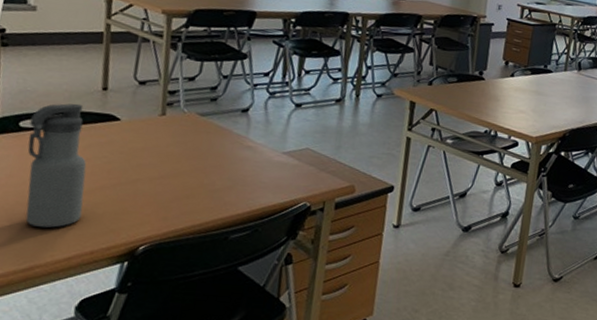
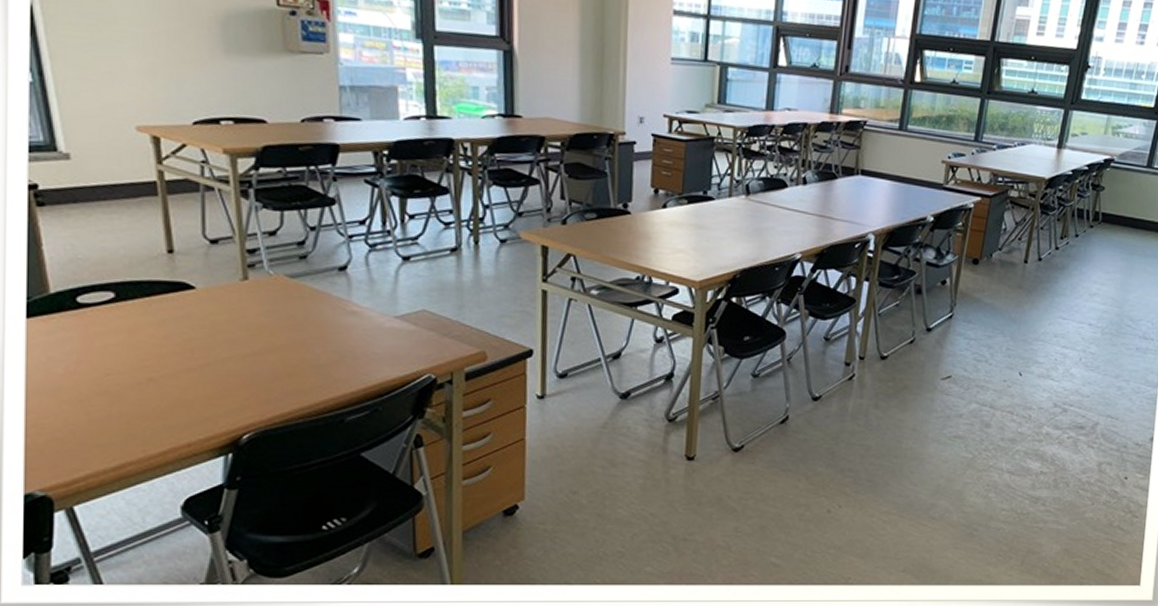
water bottle: present [25,103,87,228] -> none [89,271,170,419]

